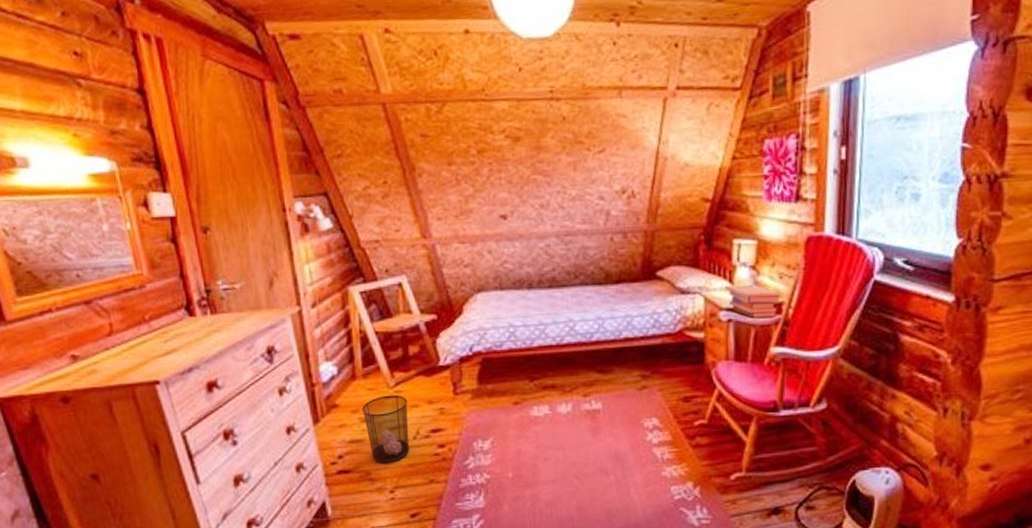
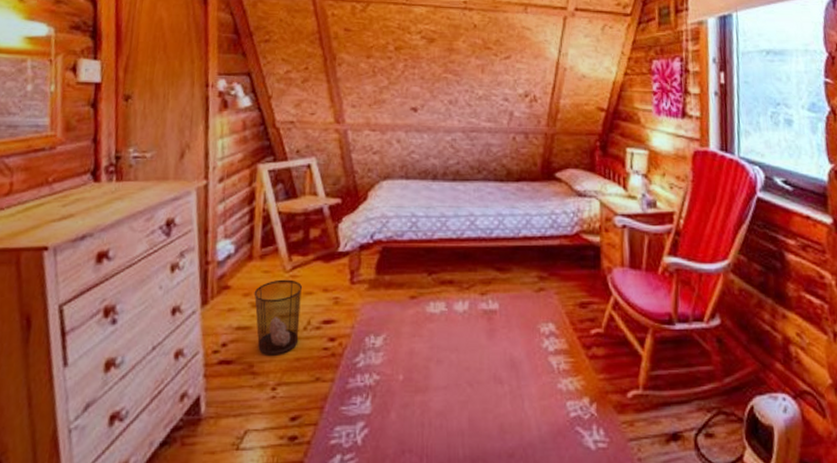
books: present [724,285,781,318] -> none [619,191,672,226]

